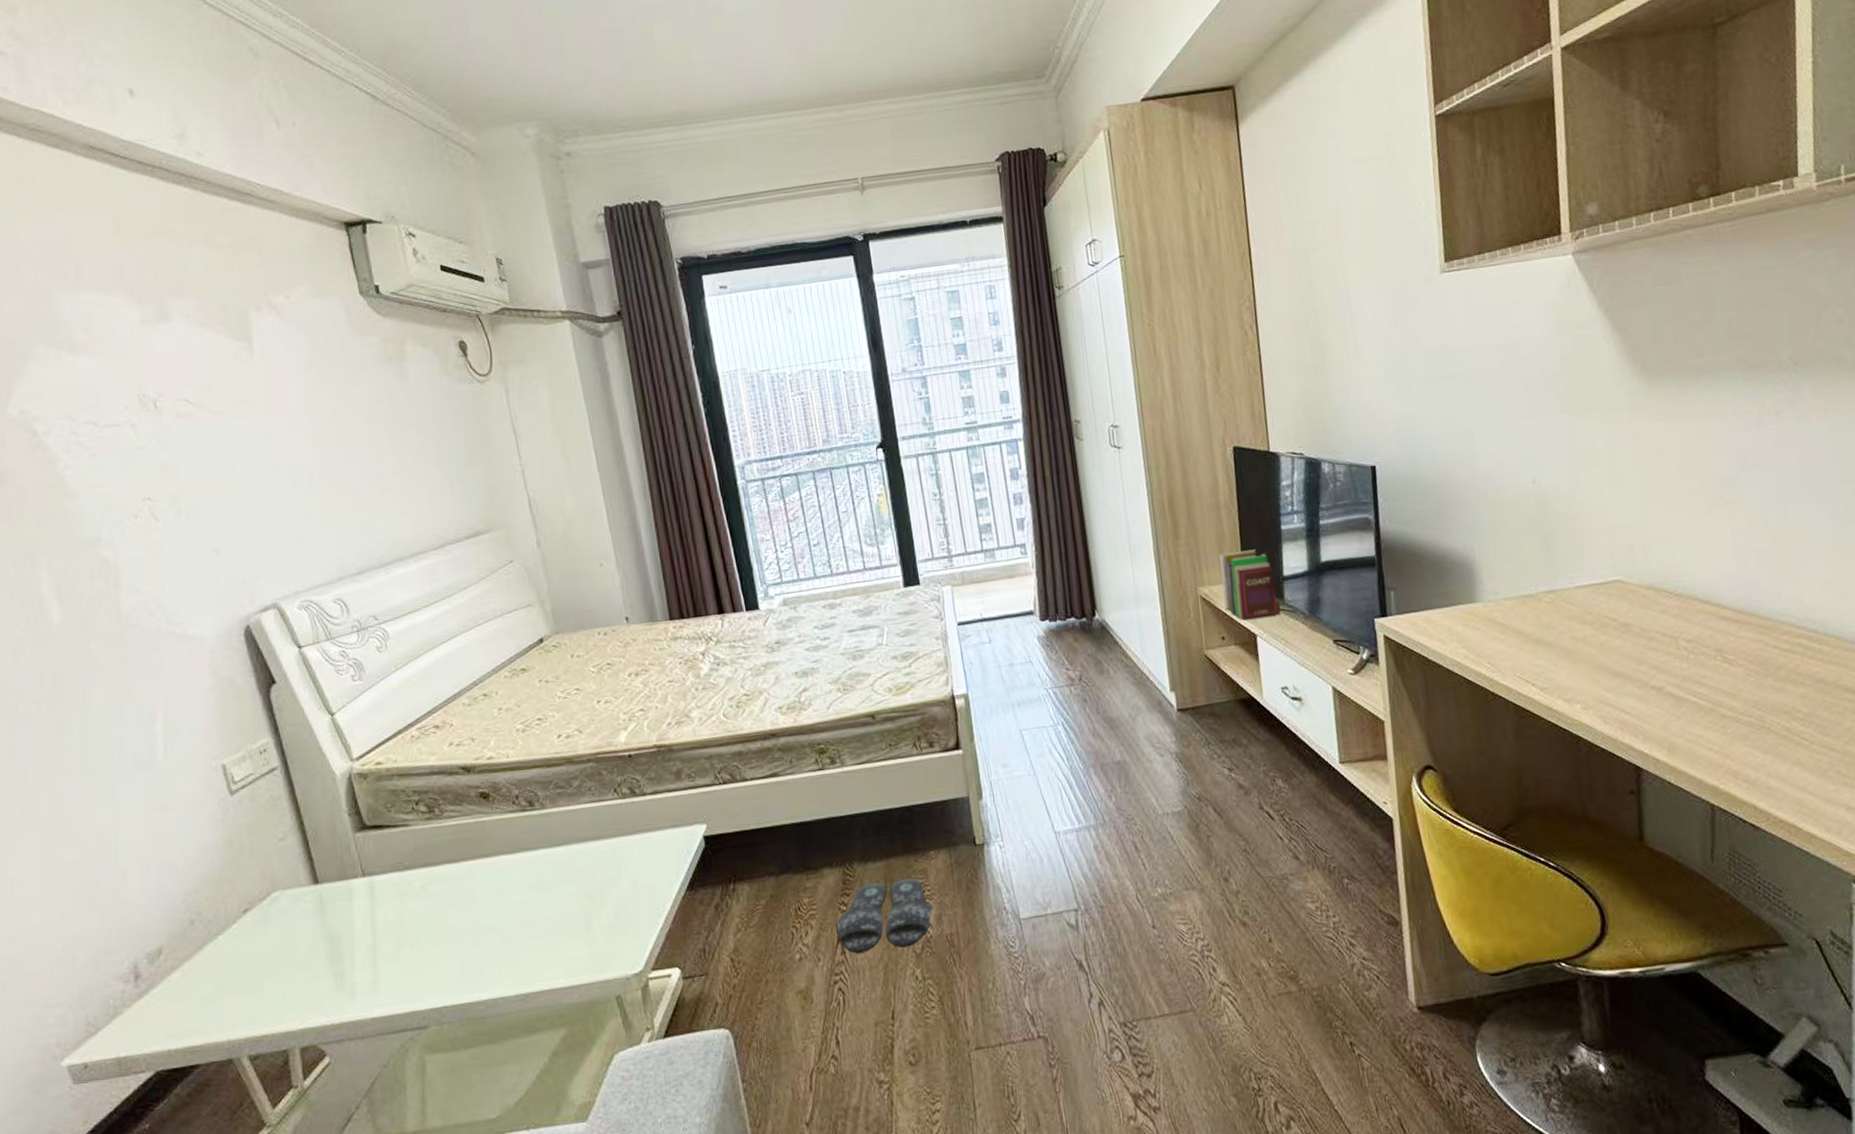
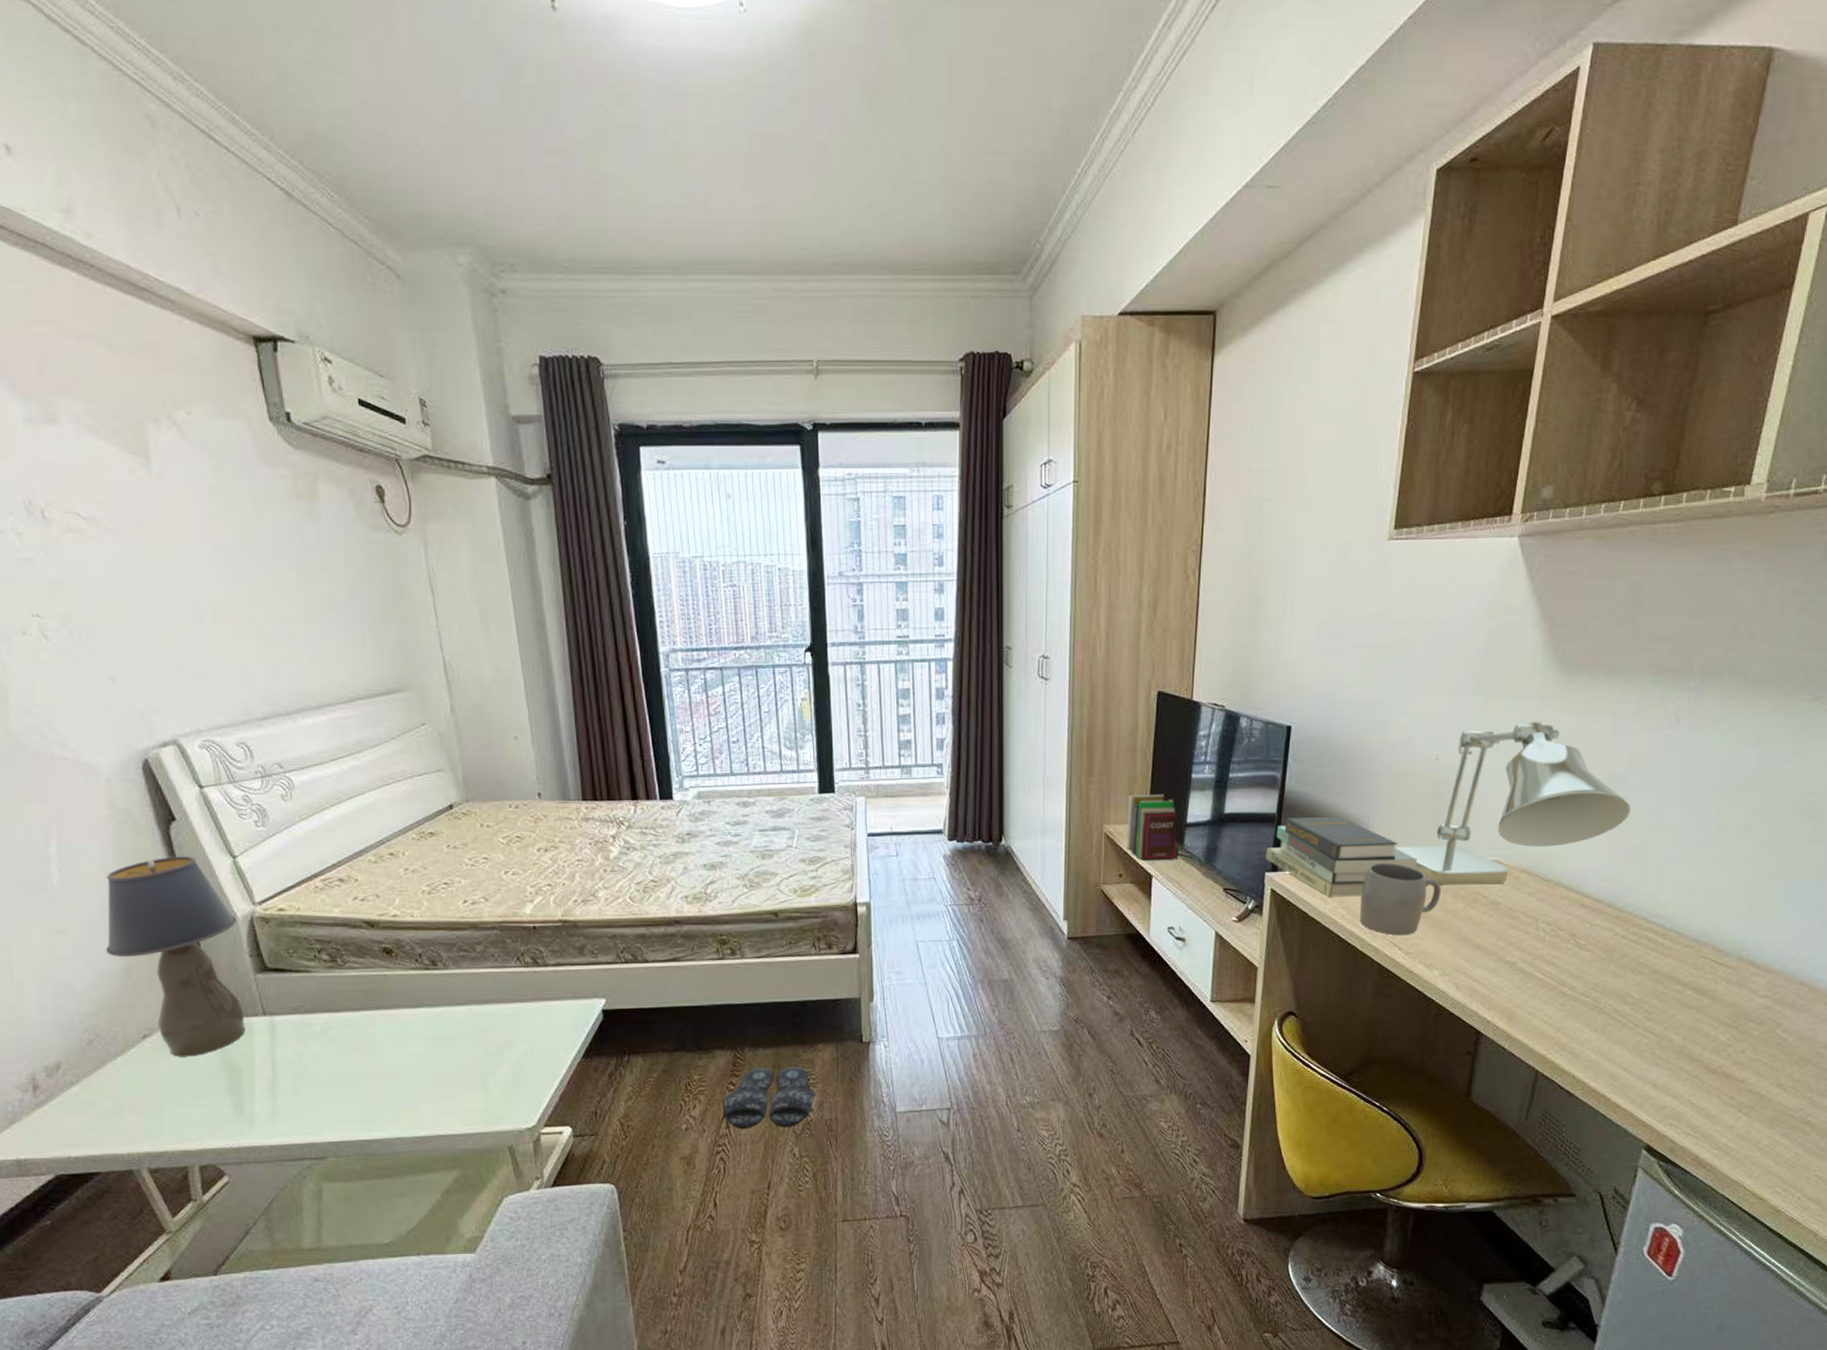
table lamp: none [207,718,345,930] -> present [105,856,245,1057]
books: none [1371,551,1534,638] -> present [1265,816,1417,897]
mug: none [1479,594,1567,671] -> present [1359,862,1441,935]
desk lamp: none [1507,432,1752,612] -> present [1395,722,1631,885]

